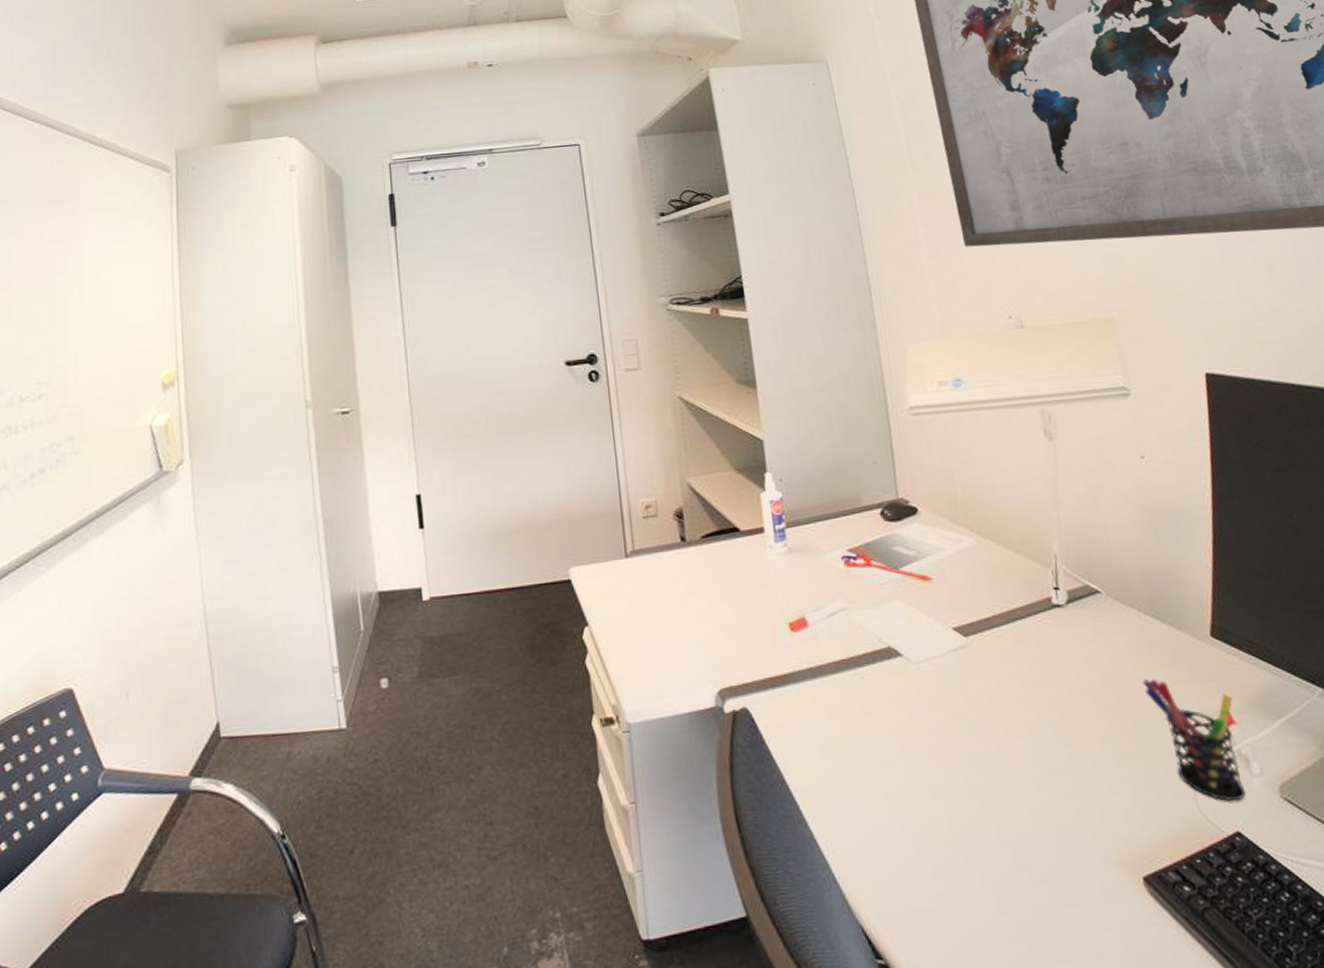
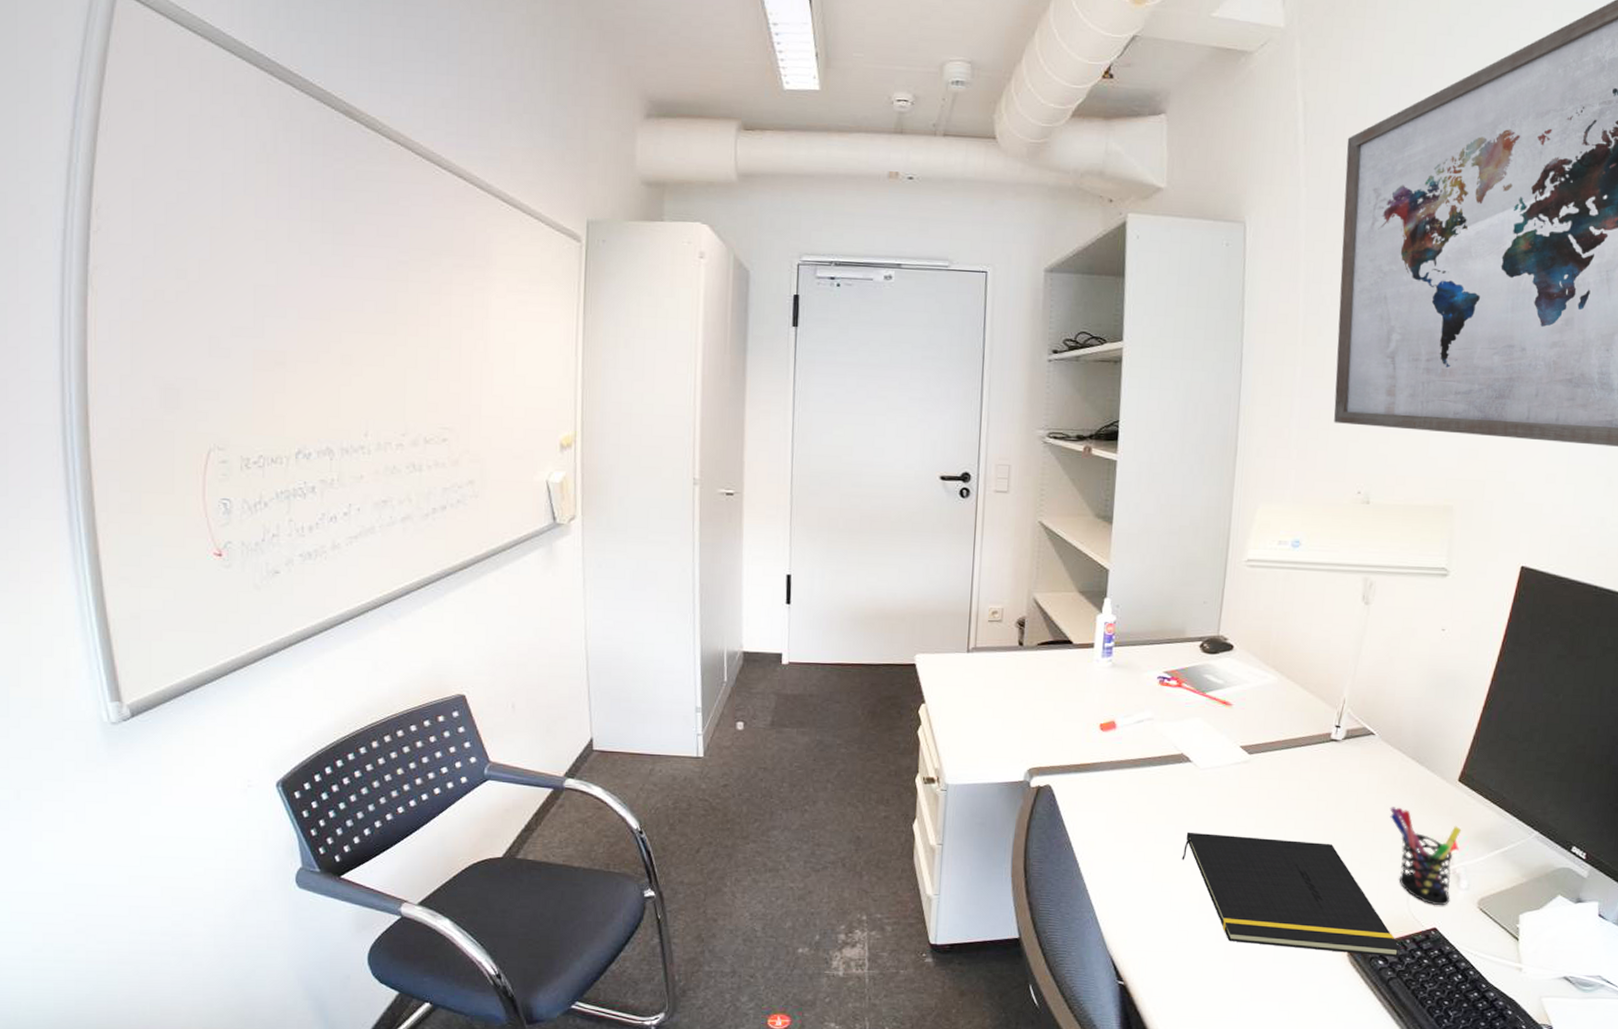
notepad: none [916,737,1207,886] -> present [1182,831,1402,957]

